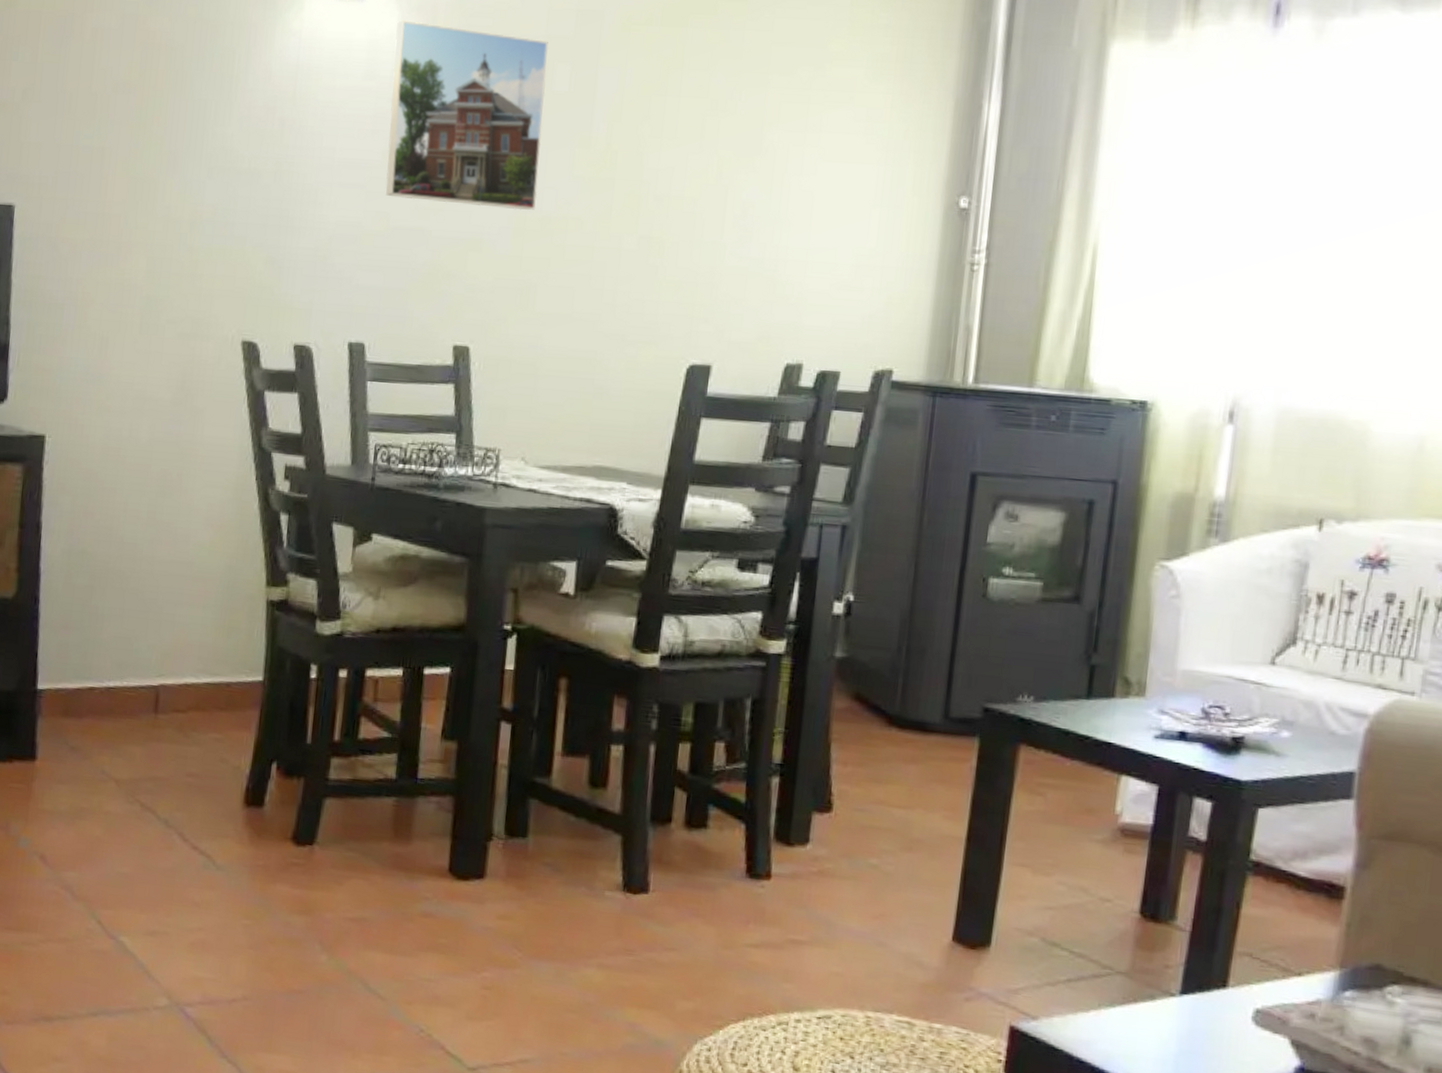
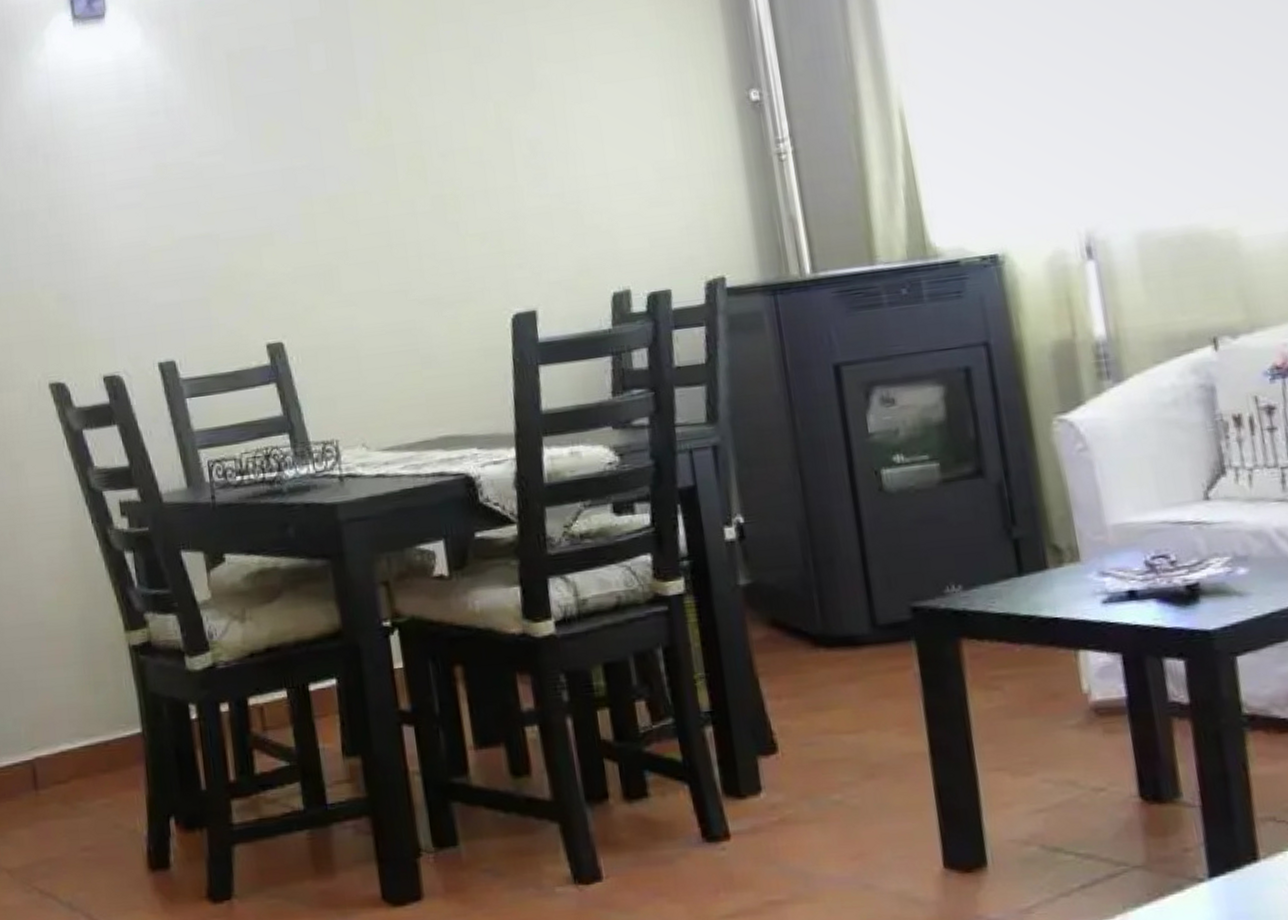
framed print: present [385,20,549,210] -> none [141,25,319,209]

